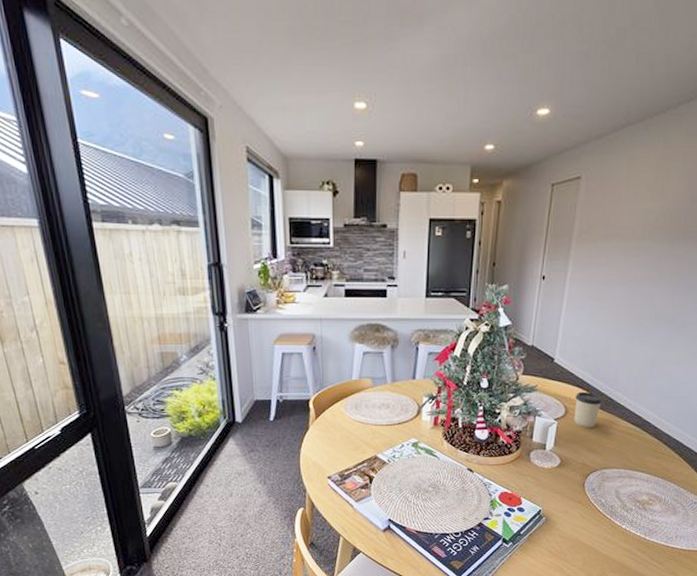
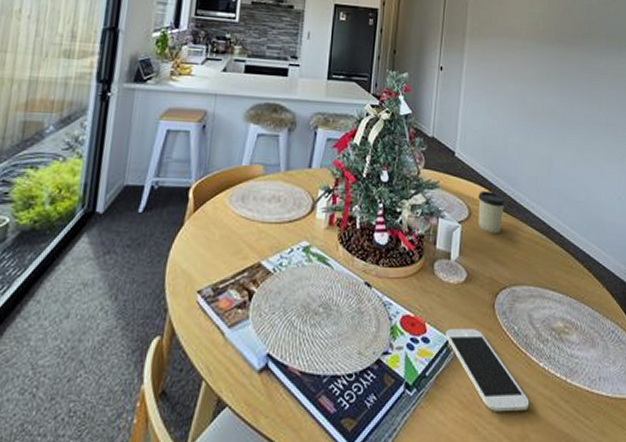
smartphone: none [539,501,609,558] -> present [446,329,528,411]

